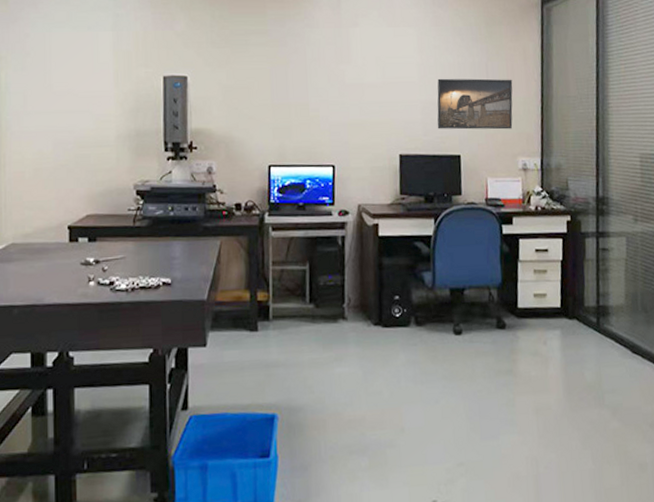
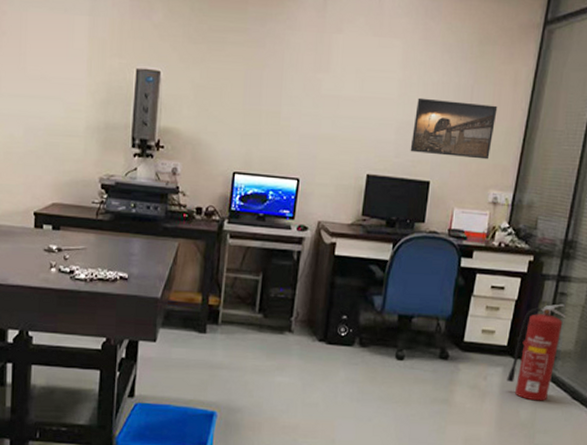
fire extinguisher: none [566,259,612,361] -> present [507,304,566,401]

